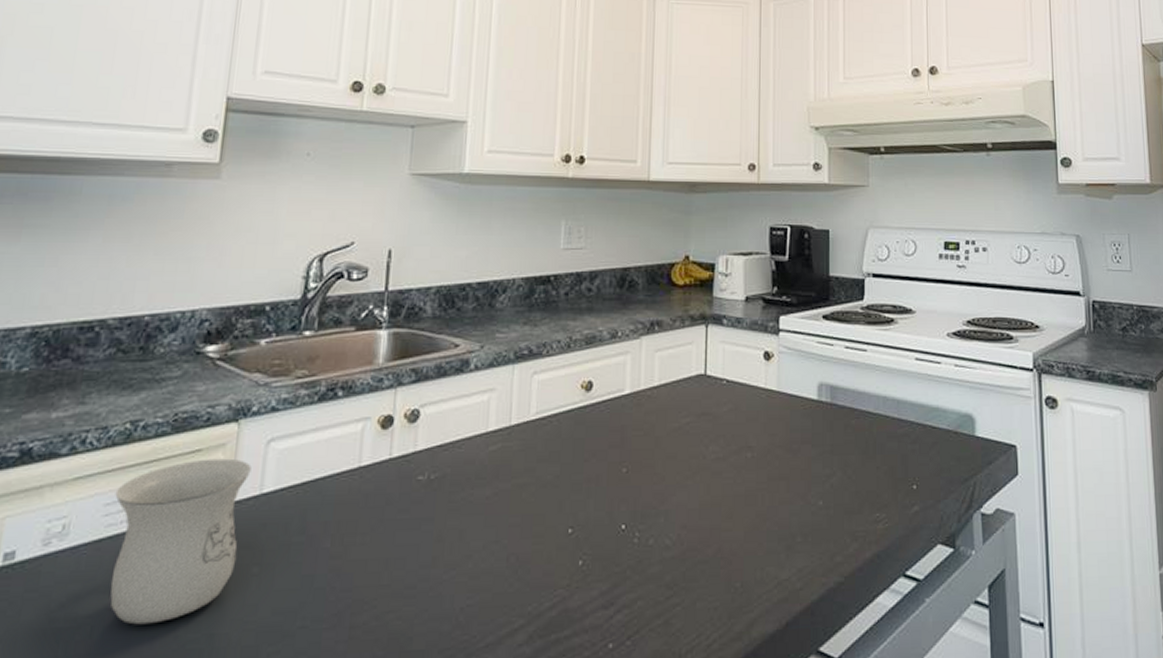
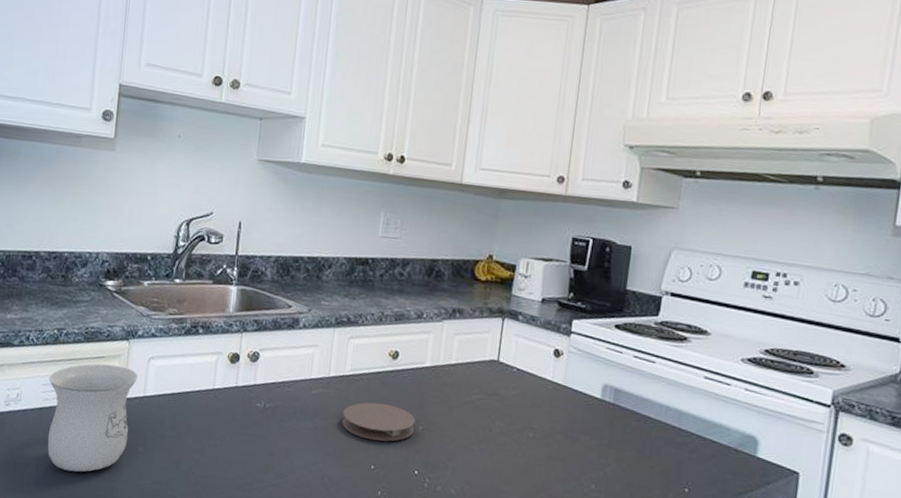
coaster: none [529,448,618,497] -> present [342,402,416,442]

